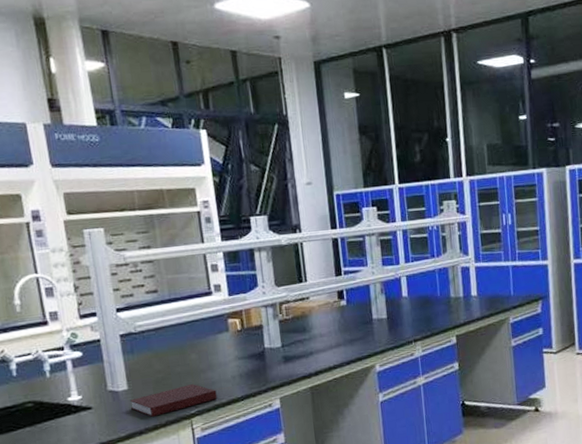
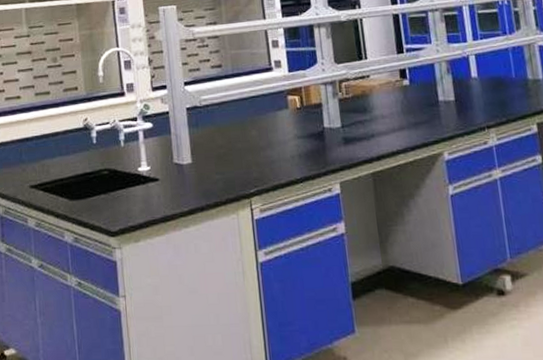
notebook: present [130,384,218,417] -> none [193,162,276,193]

